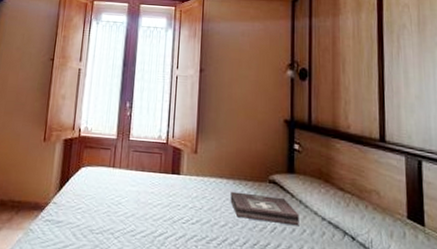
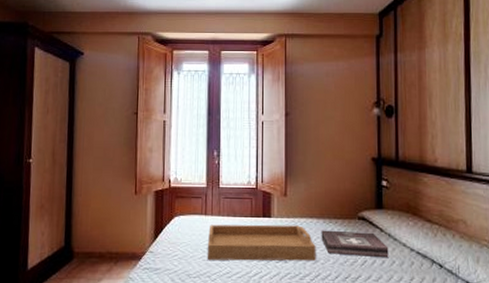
serving tray: none [112,178,225,224] -> present [207,224,316,261]

